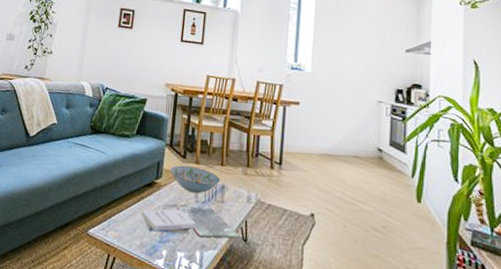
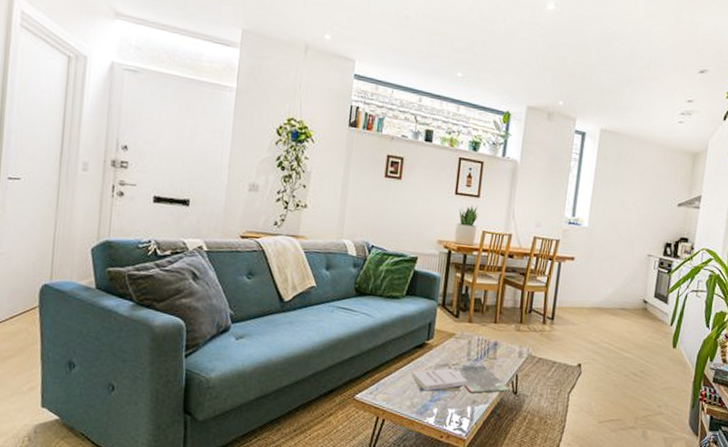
decorative bowl: present [170,165,220,194] -> none [442,325,493,352]
planter: none [180,52,202,90] -> present [454,205,478,246]

